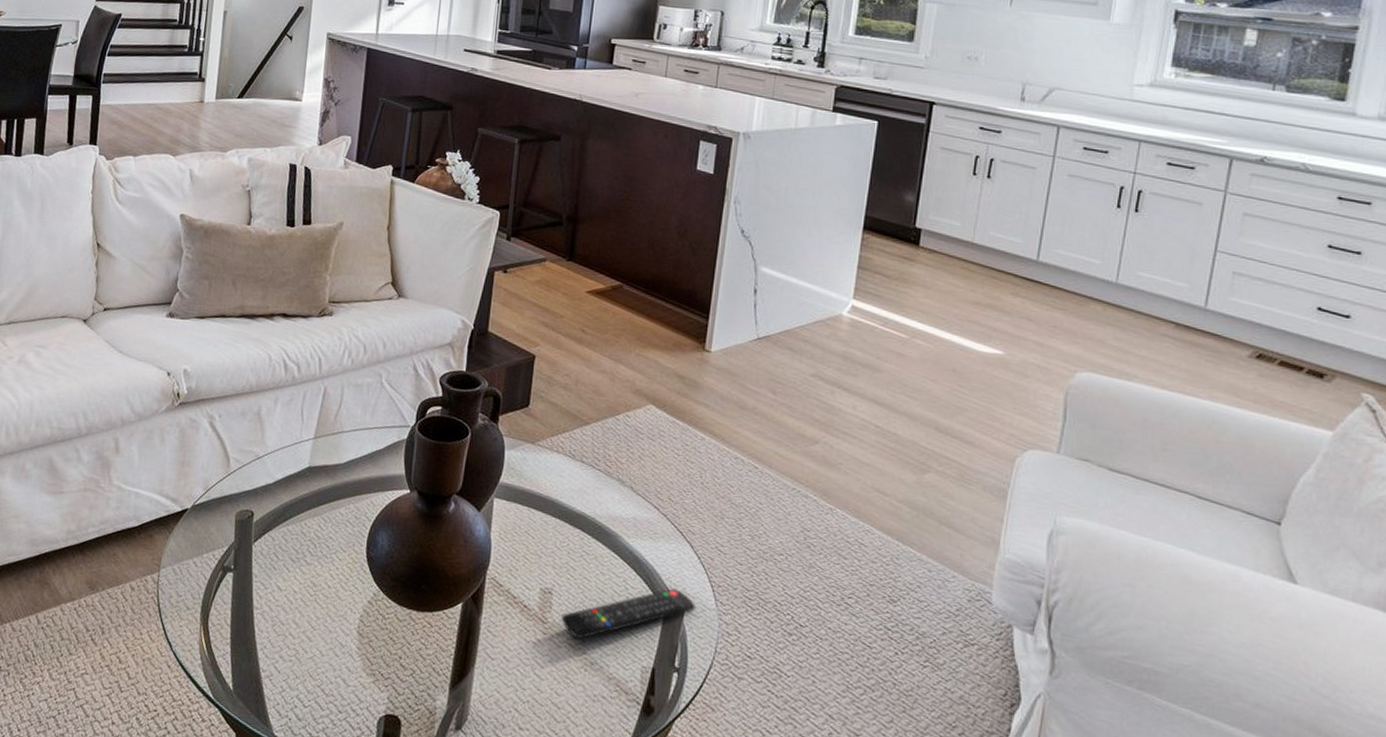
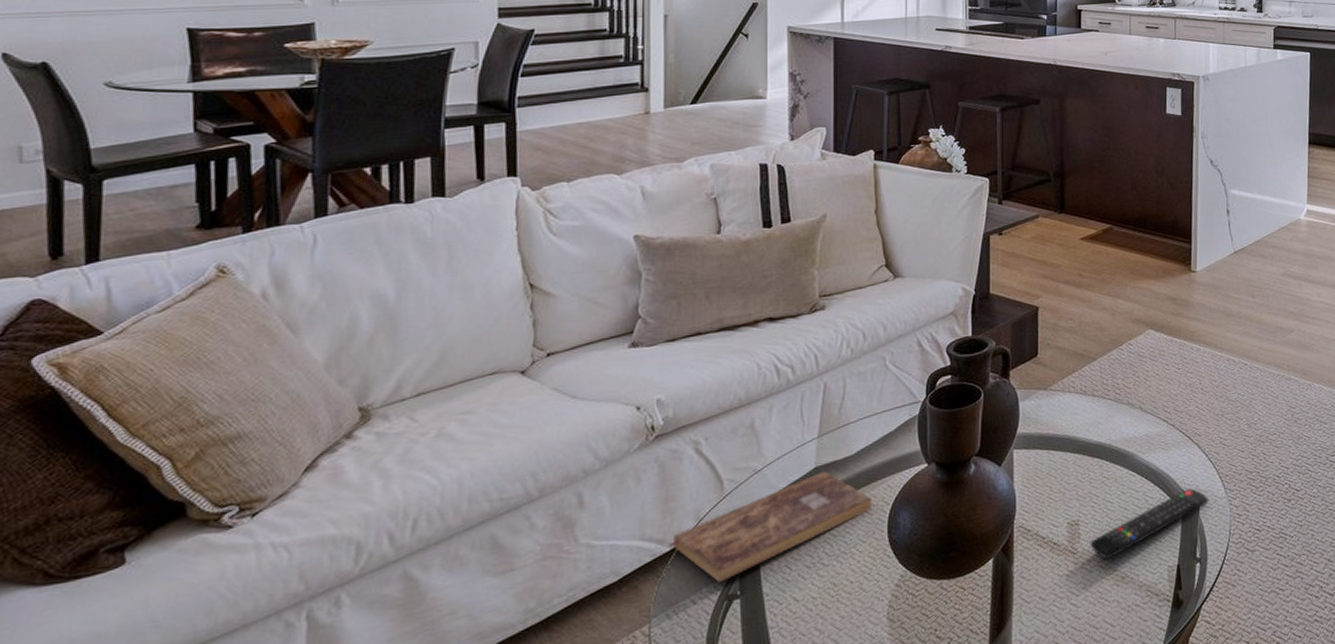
bible: none [181,472,356,553] -> present [669,470,872,583]

